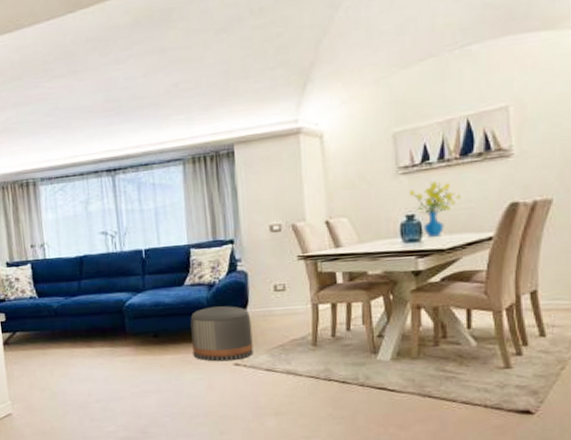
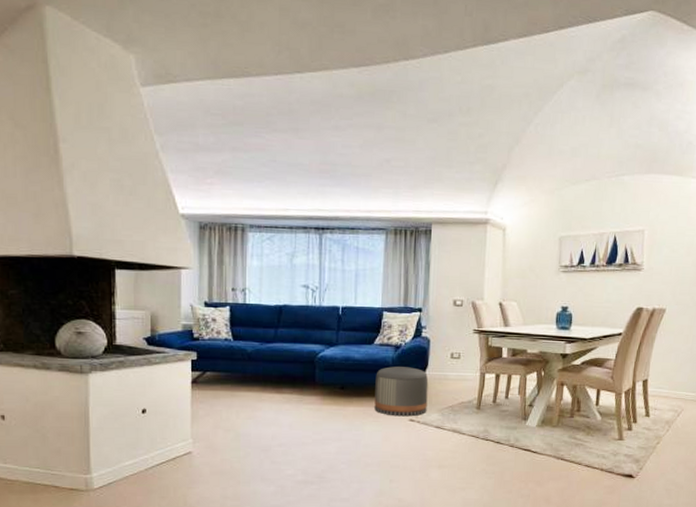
bouquet: present [409,181,461,237] -> none [566,282,604,327]

